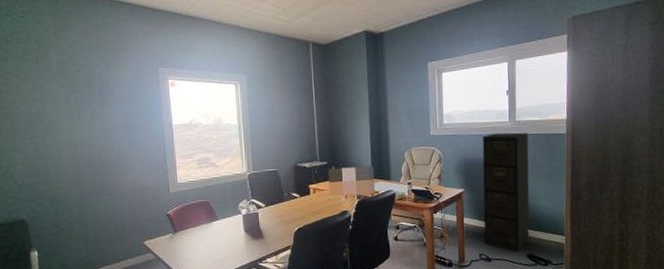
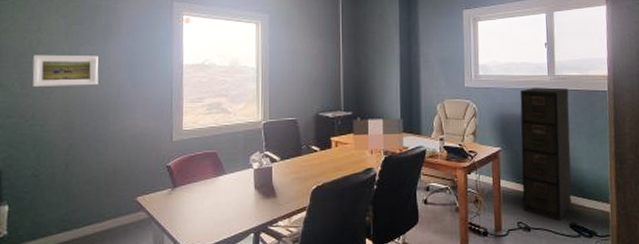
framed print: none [41,120,100,150] -> present [32,54,99,87]

